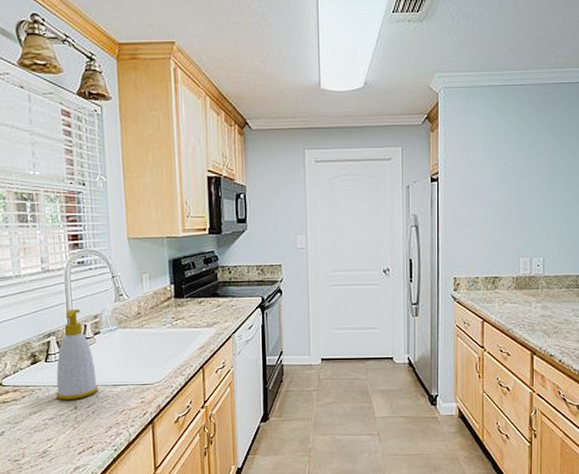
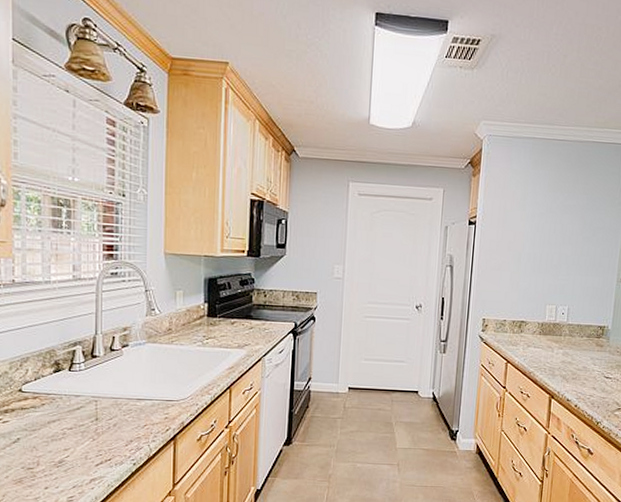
soap bottle: present [56,309,99,400] -> none [77,320,122,411]

